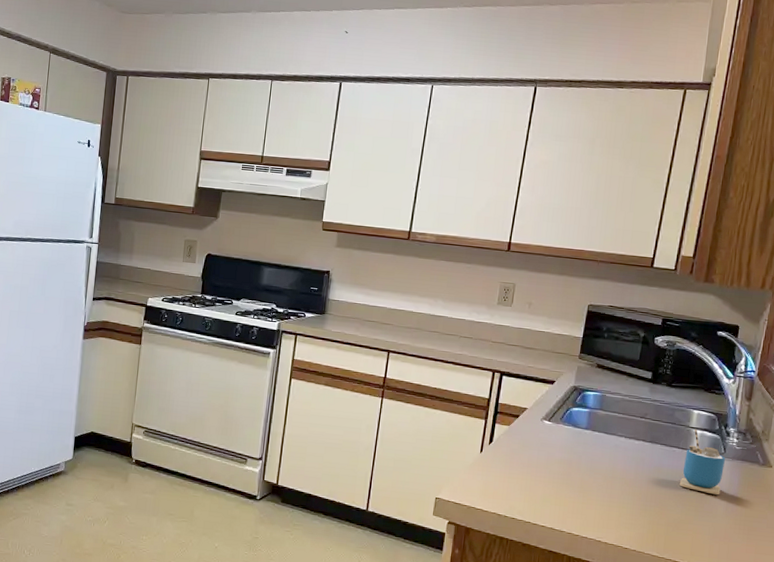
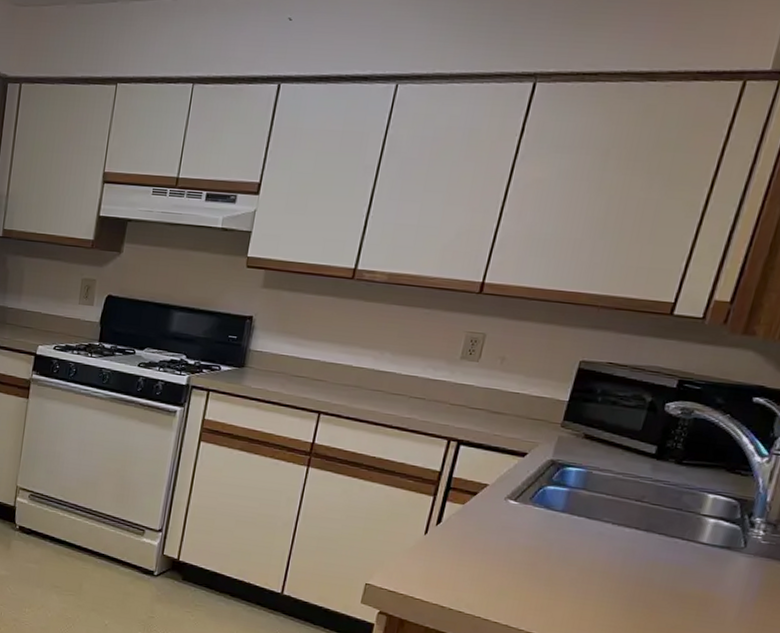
cup: present [679,429,726,495] -> none [678,518,746,598]

